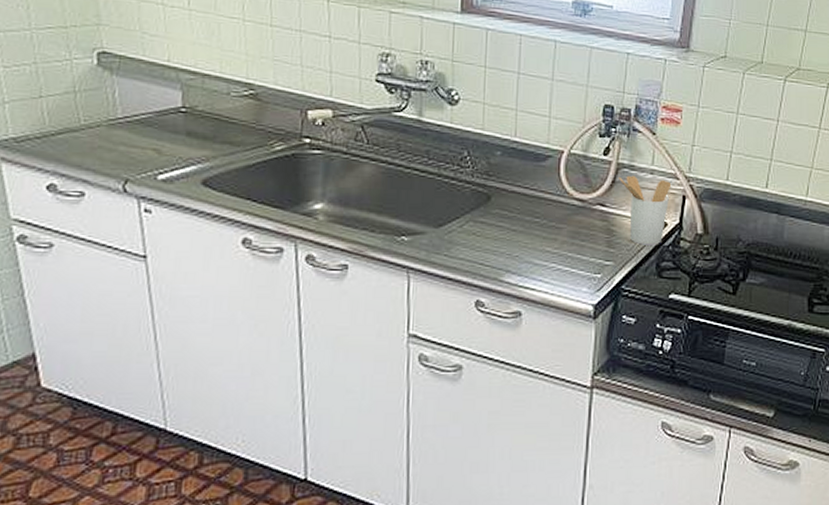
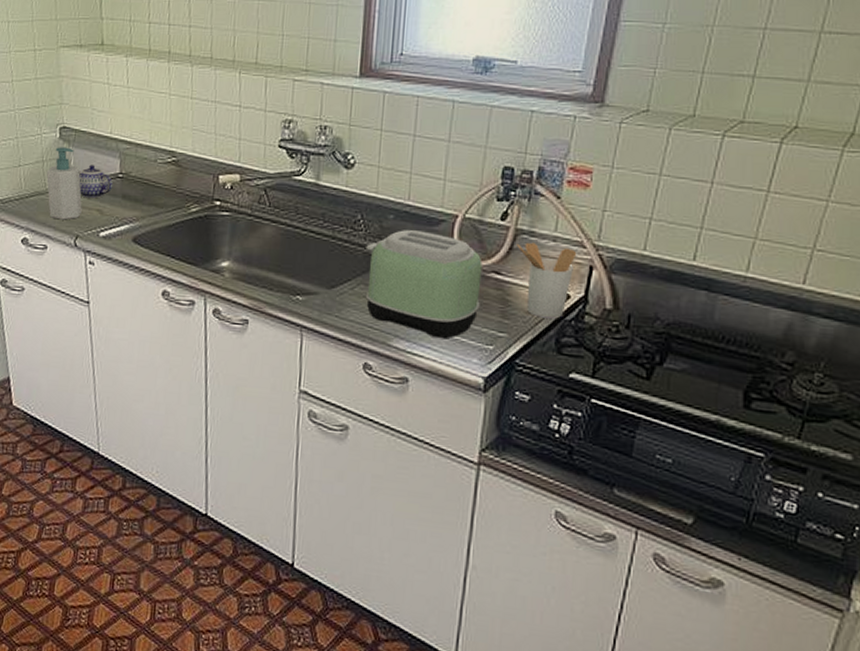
soap bottle: none [80,75,133,162] -> present [46,147,82,220]
teapot: none [125,97,174,136] -> present [78,164,113,199]
toaster: none [474,166,588,271] -> present [365,230,483,339]

